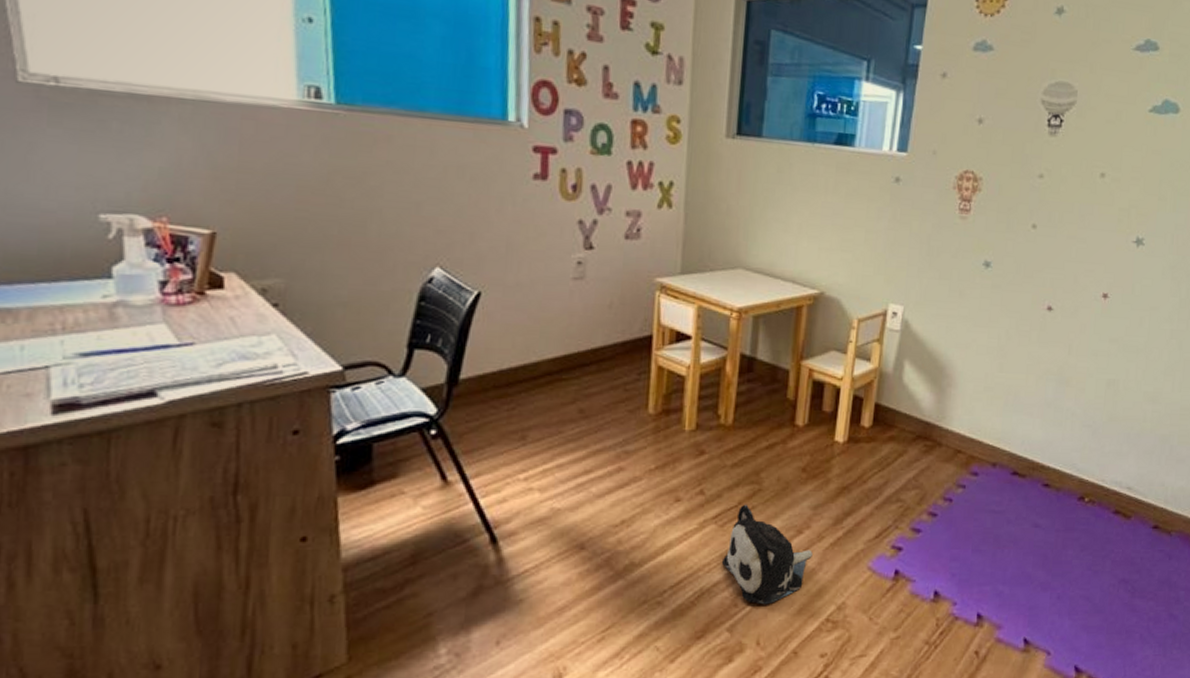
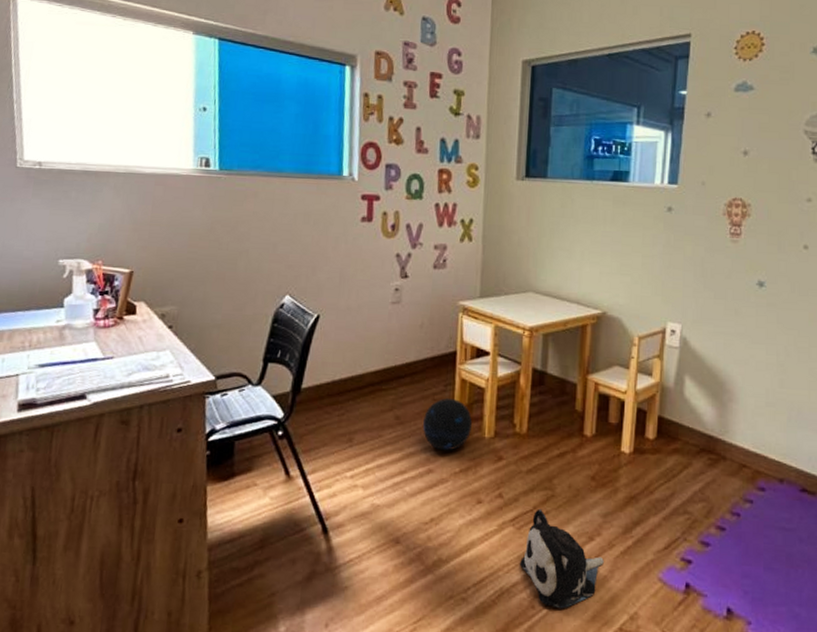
ball: none [612,388,671,447] -> present [423,398,473,451]

